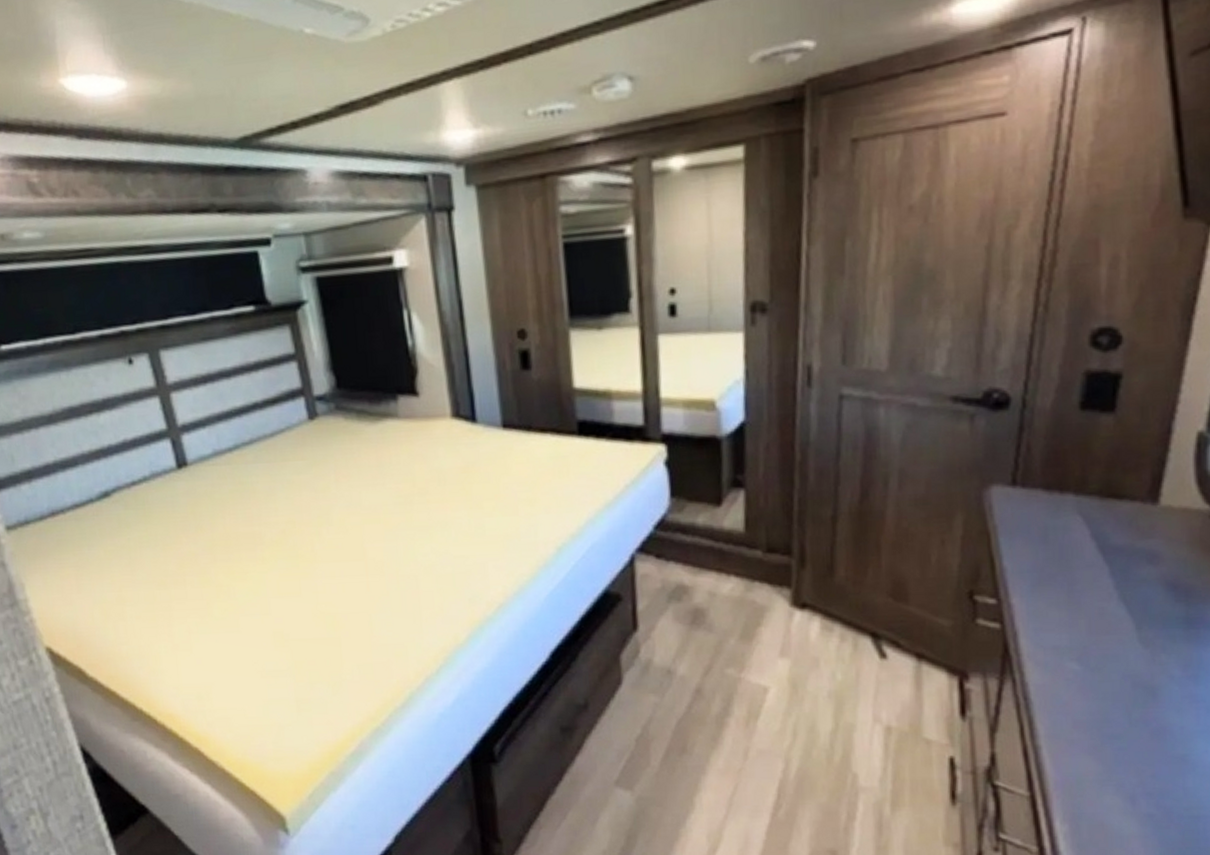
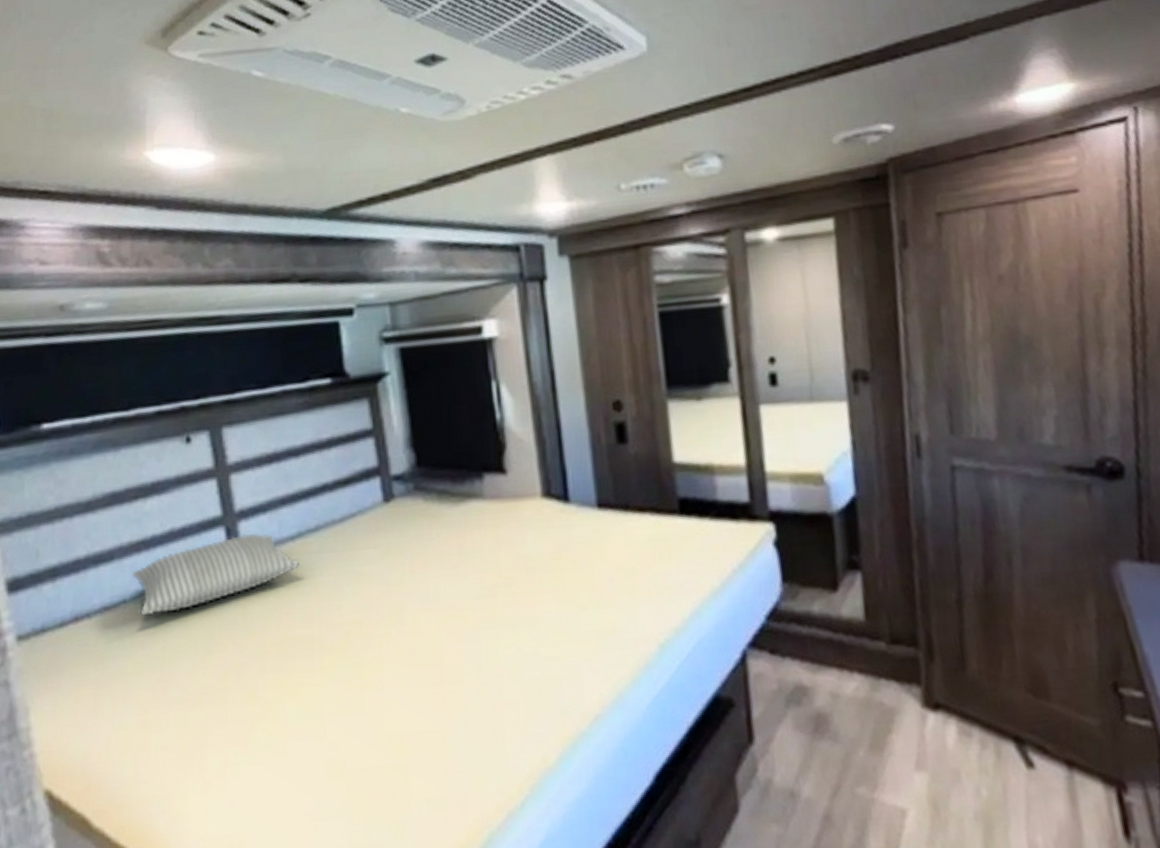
pillow: none [95,445,239,512] -> present [132,534,300,615]

